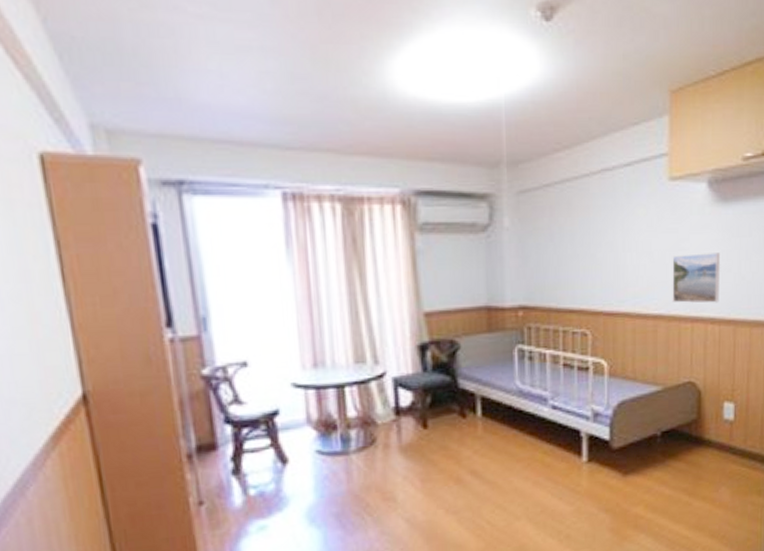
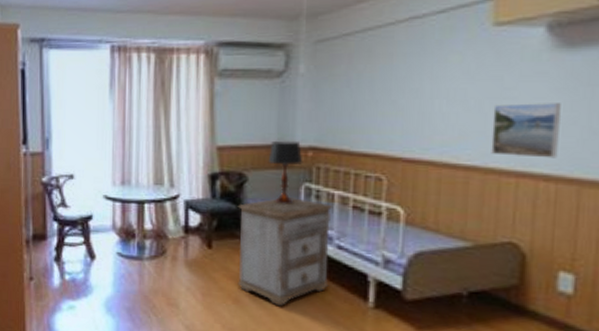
nightstand: none [451,361,547,478] -> present [237,198,334,307]
table lamp: none [479,300,515,370] -> present [268,140,303,205]

